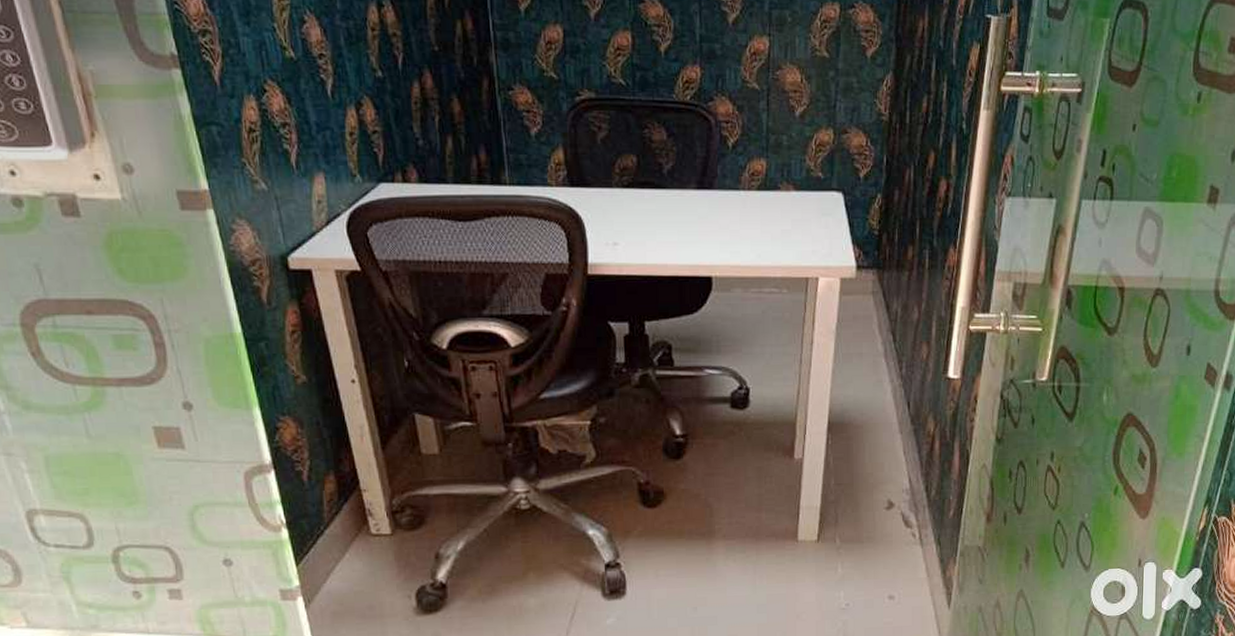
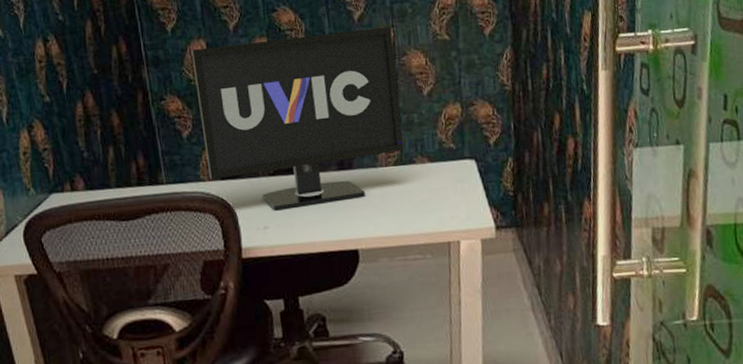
monitor: none [546,34,770,226] -> present [191,26,404,211]

